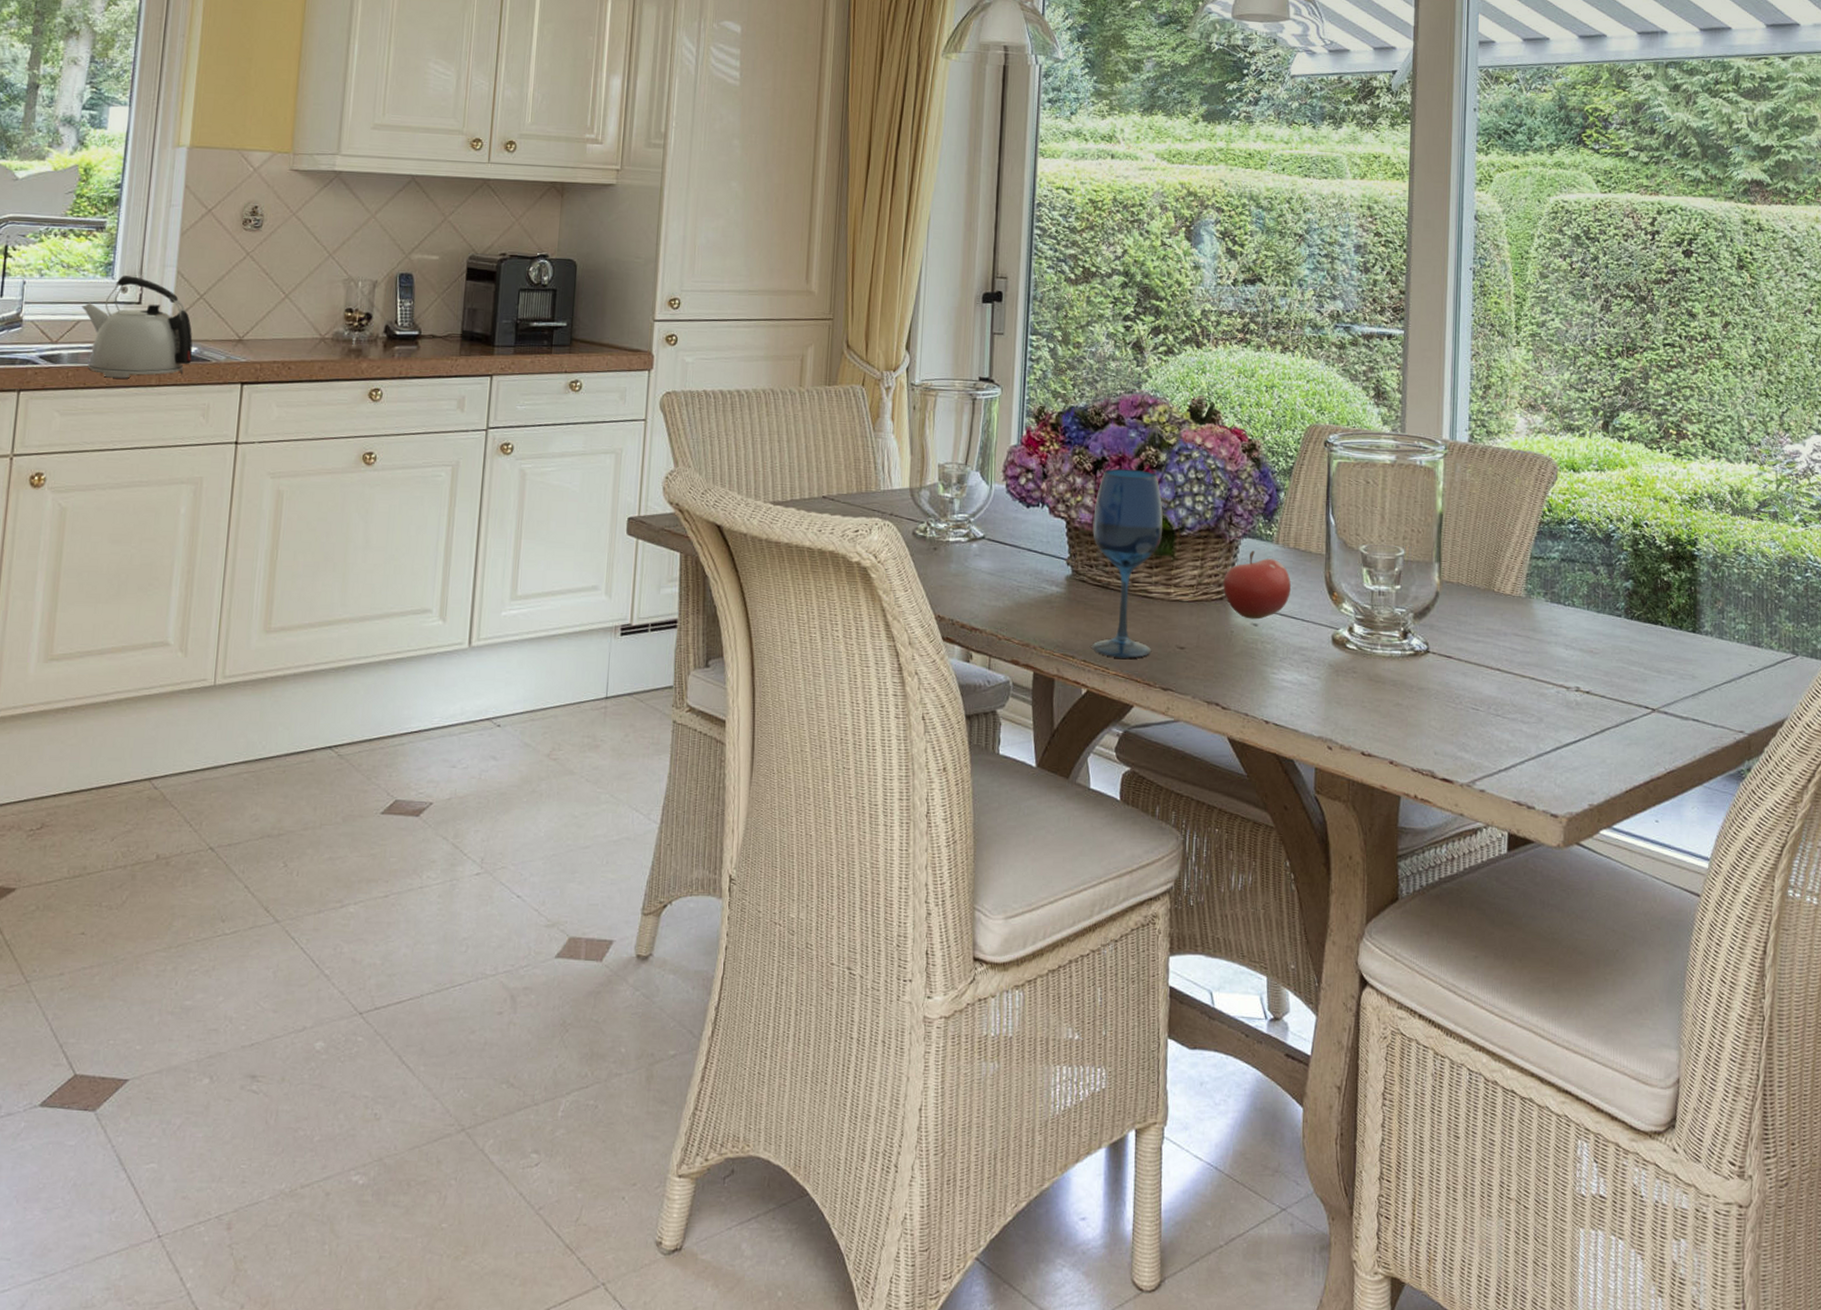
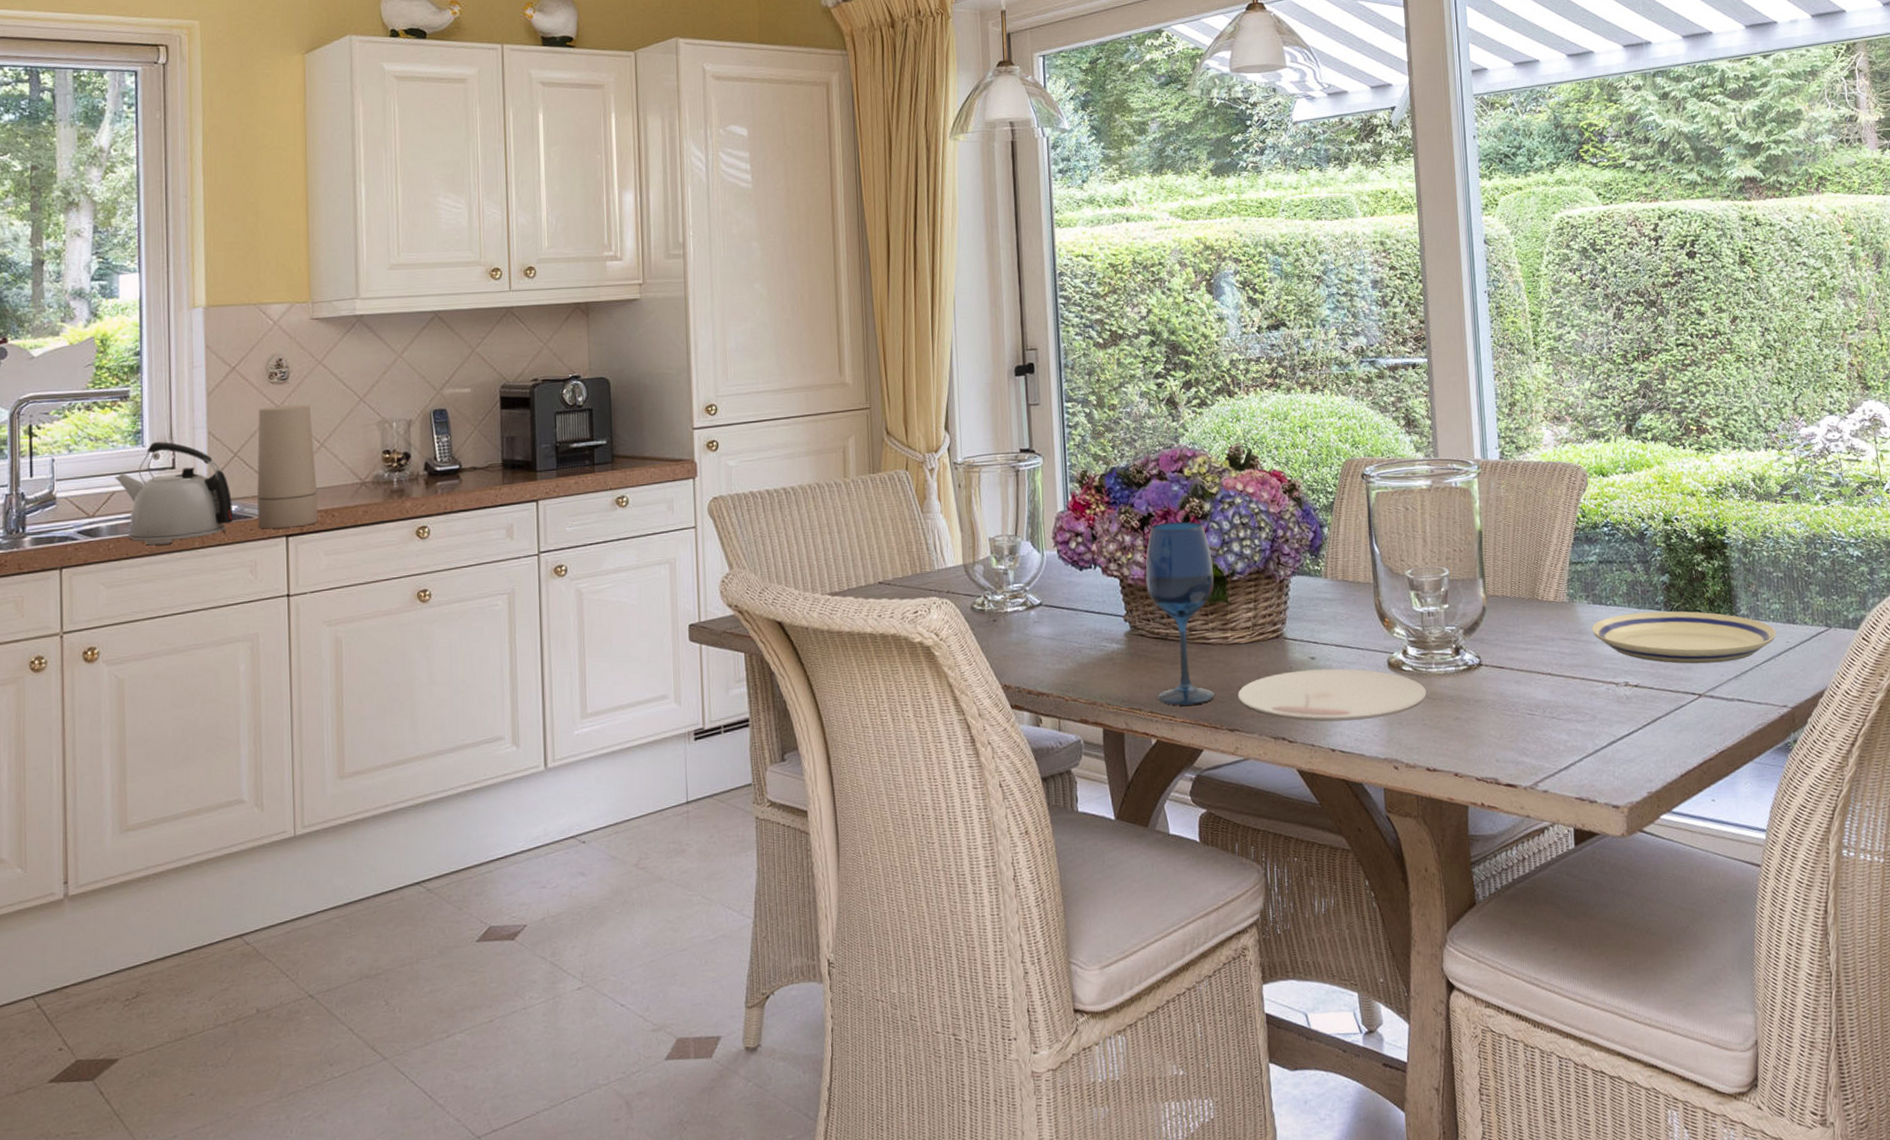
canister: none [215,252,280,376] -> present [257,404,318,529]
plate: none [1174,636,1369,694] -> present [1237,668,1426,722]
fruit: present [1223,551,1291,620] -> none [1277,587,1343,654]
plate: none [1547,616,1740,679] -> present [1592,611,1776,664]

